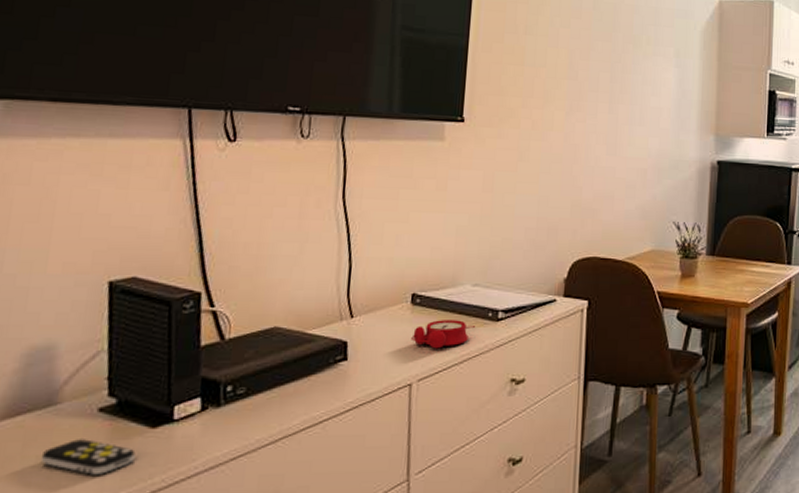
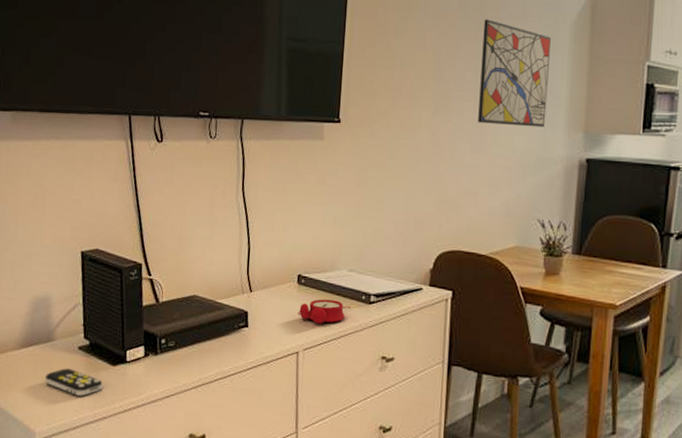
wall art: none [613,21,682,130] -> present [478,19,551,128]

